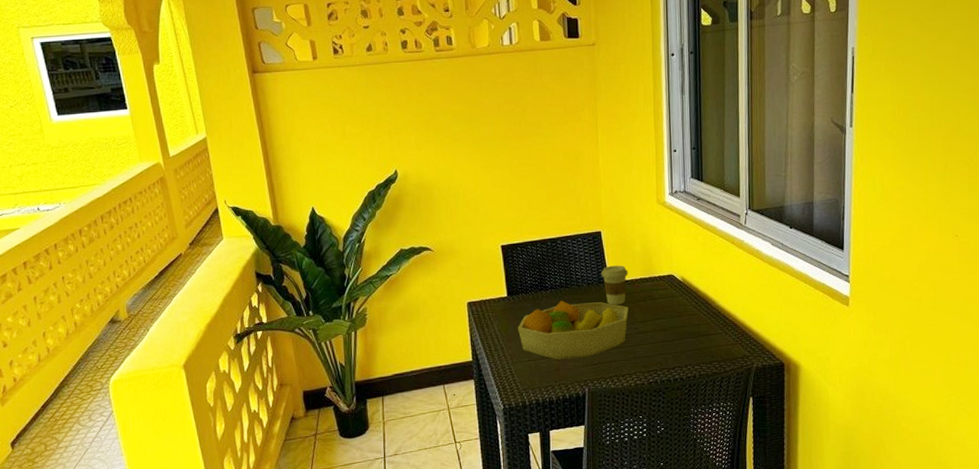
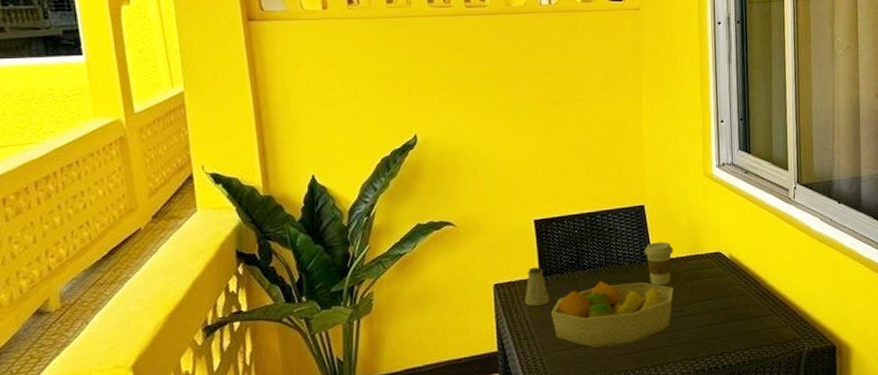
saltshaker: none [494,287,516,322] -> present [525,267,550,306]

